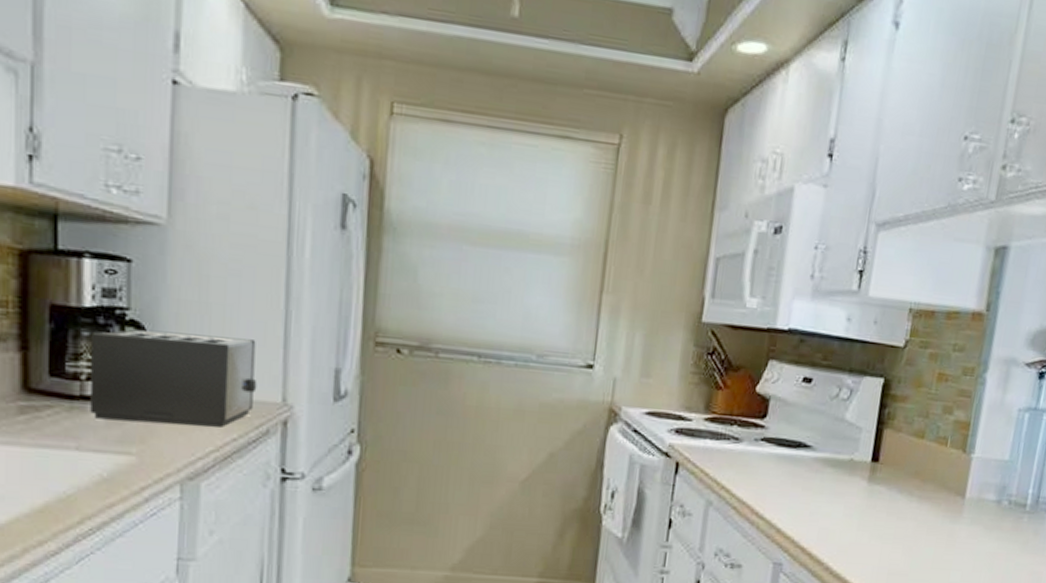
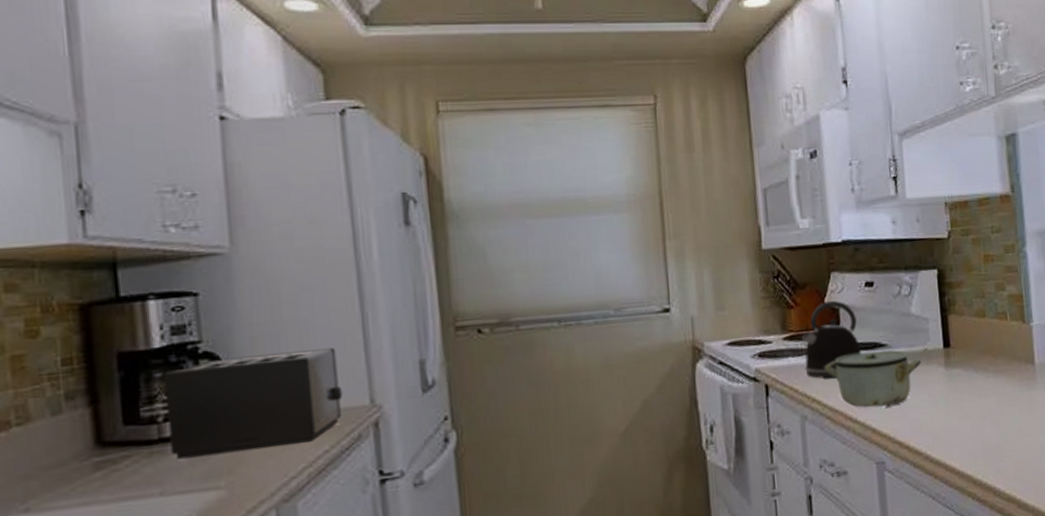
kettle: none [720,389,786,470] -> present [801,301,862,379]
cooking pot: none [740,448,845,509] -> present [824,350,922,408]

